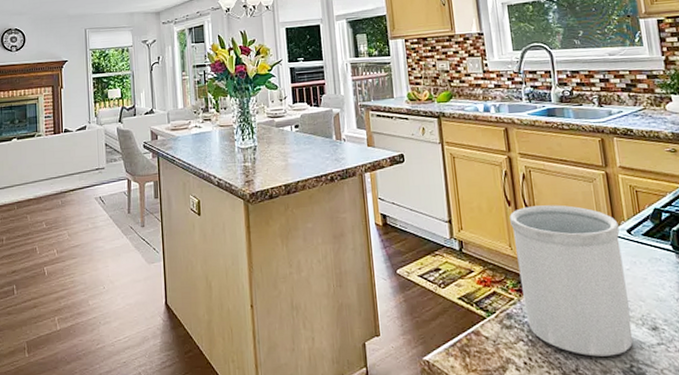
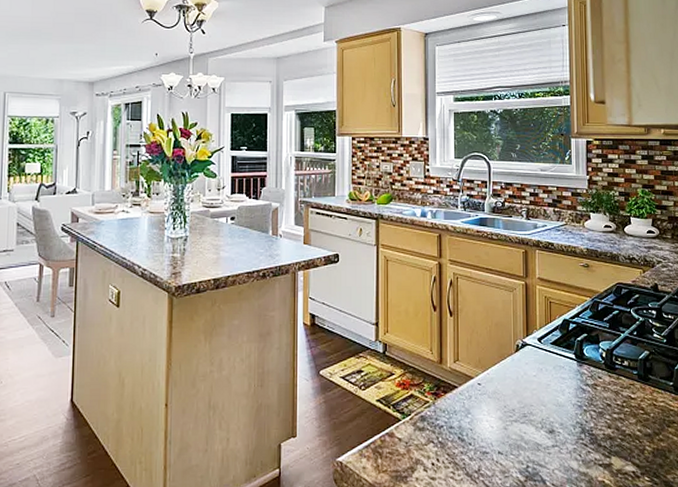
utensil holder: present [510,205,633,357] -> none [434,312,532,458]

